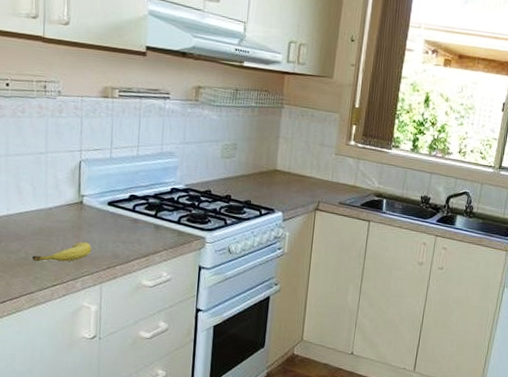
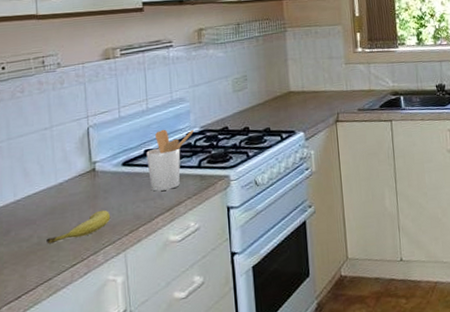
utensil holder: none [131,179,178,238] -> present [146,129,194,192]

